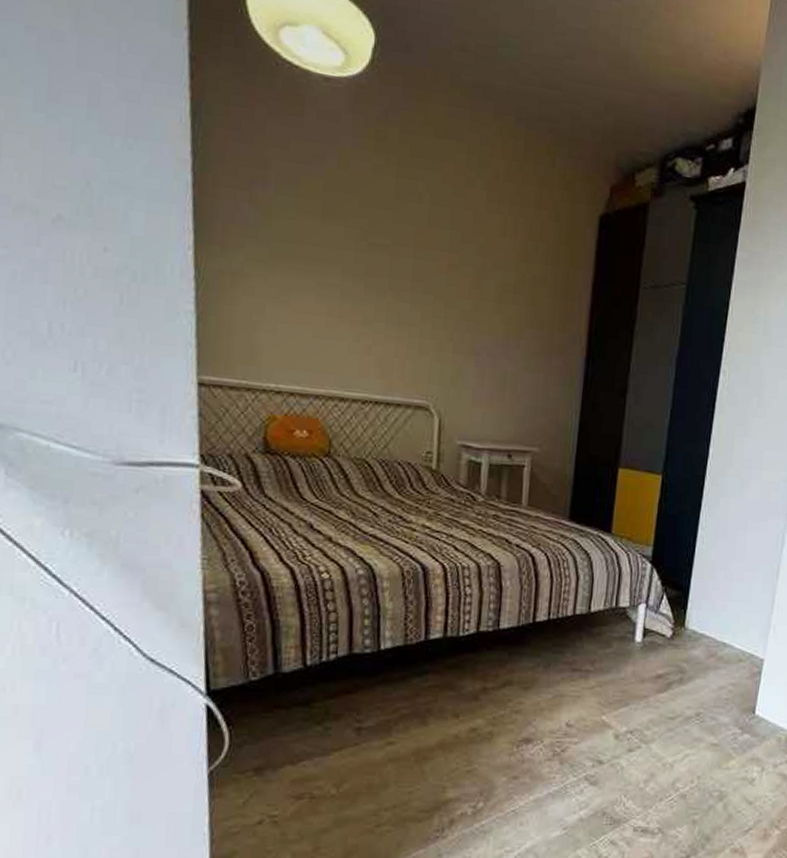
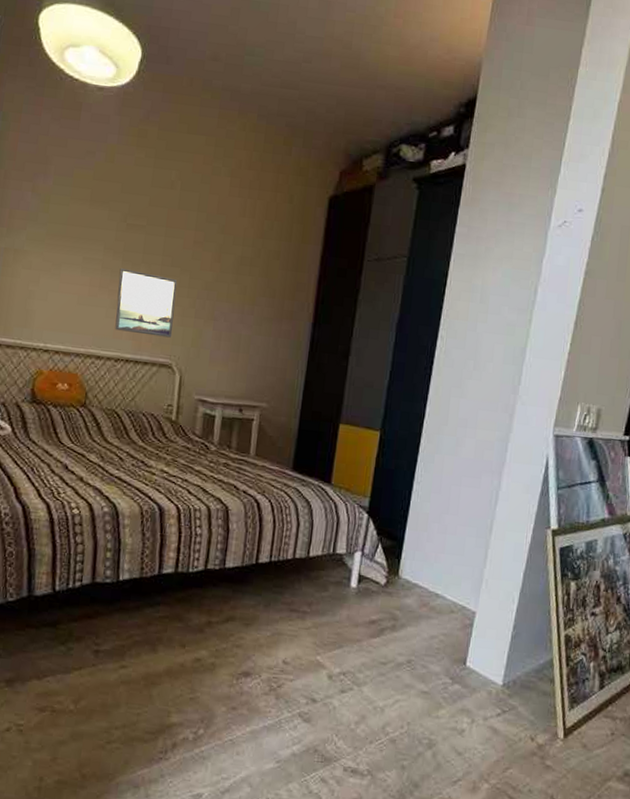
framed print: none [360,295,431,376] -> present [115,268,178,338]

